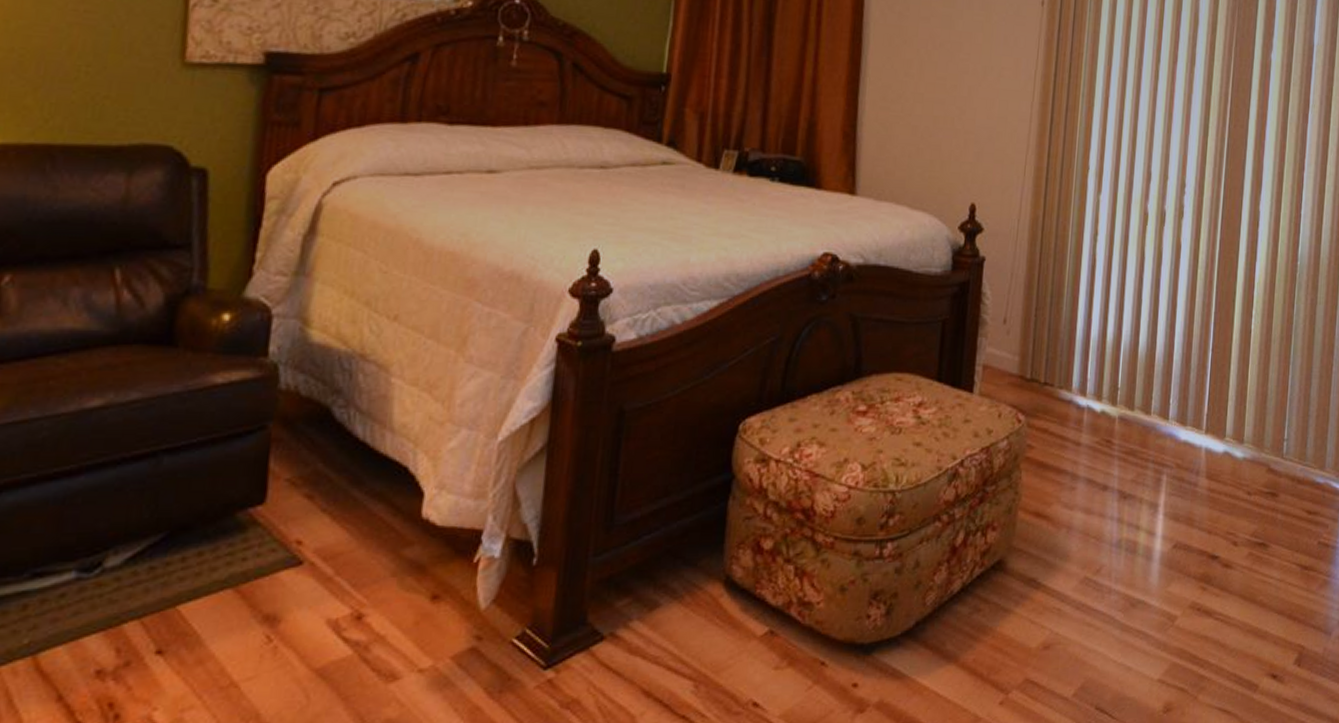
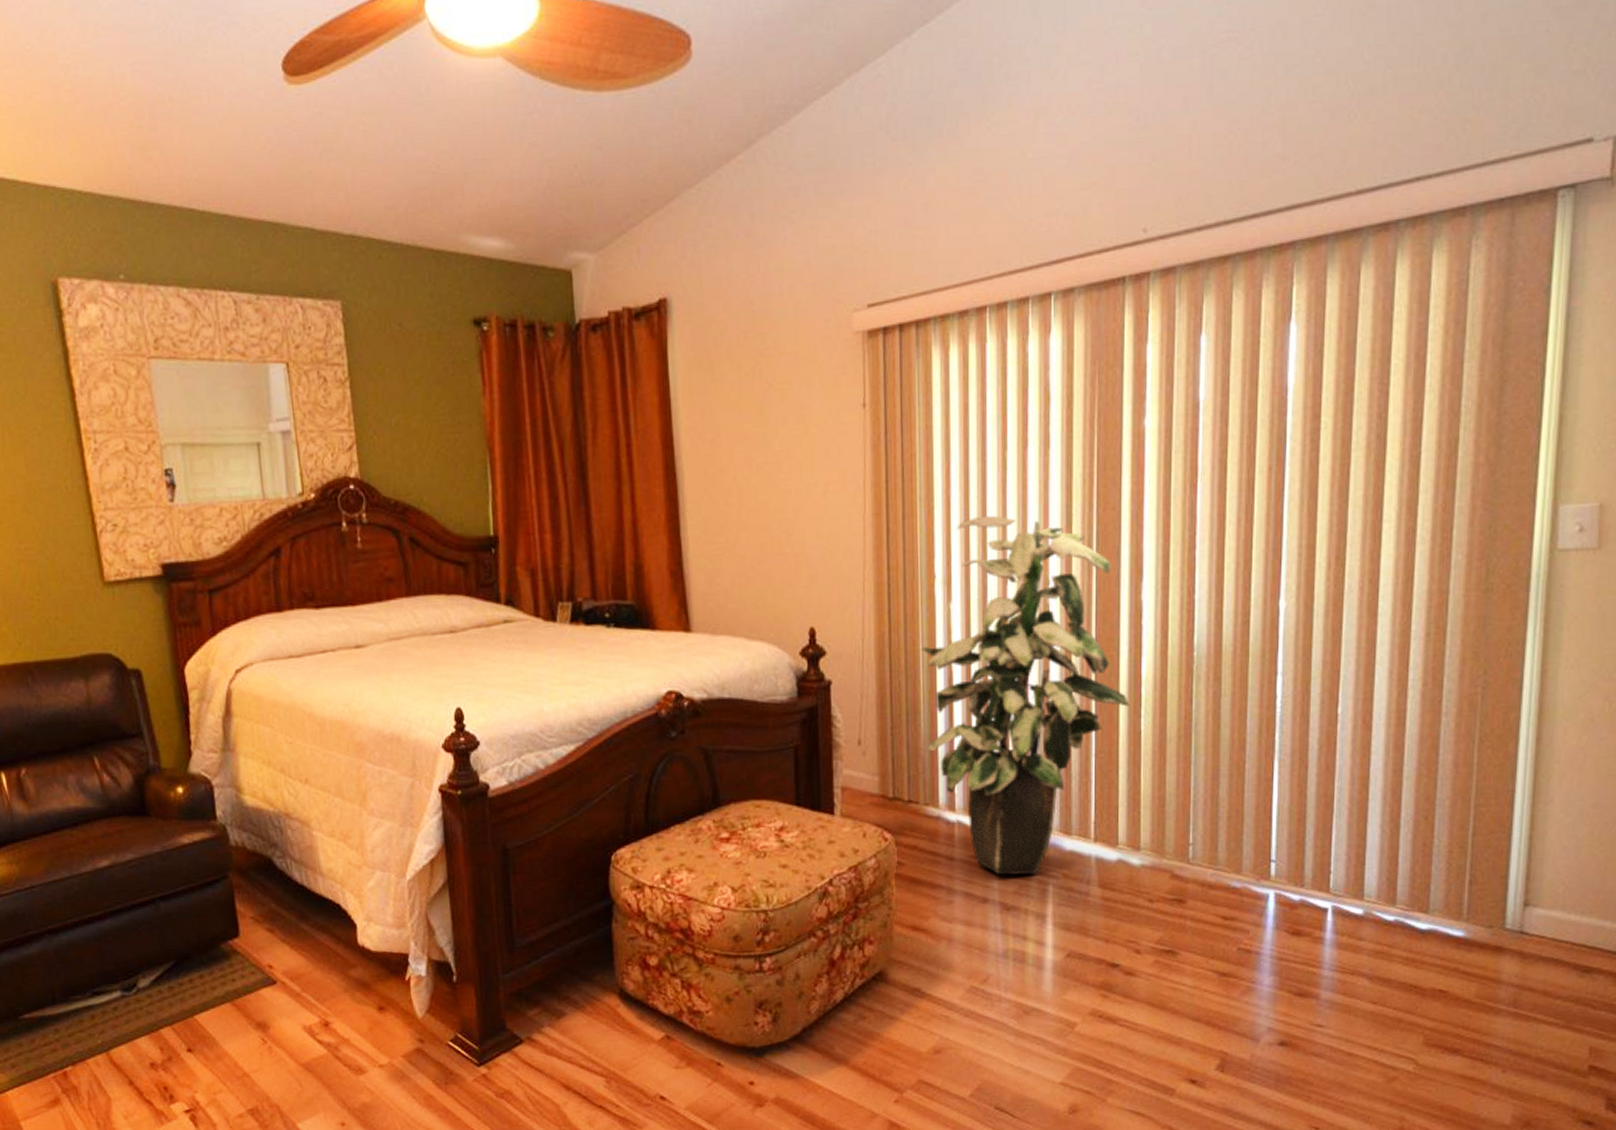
indoor plant: none [1067,118,1244,464] -> present [920,515,1130,876]

